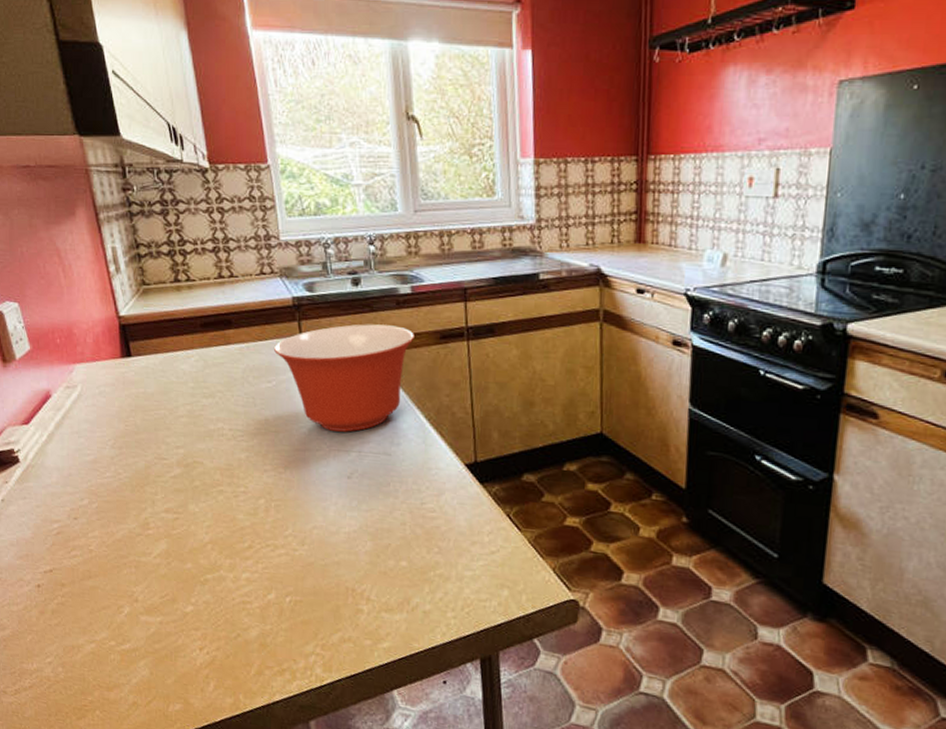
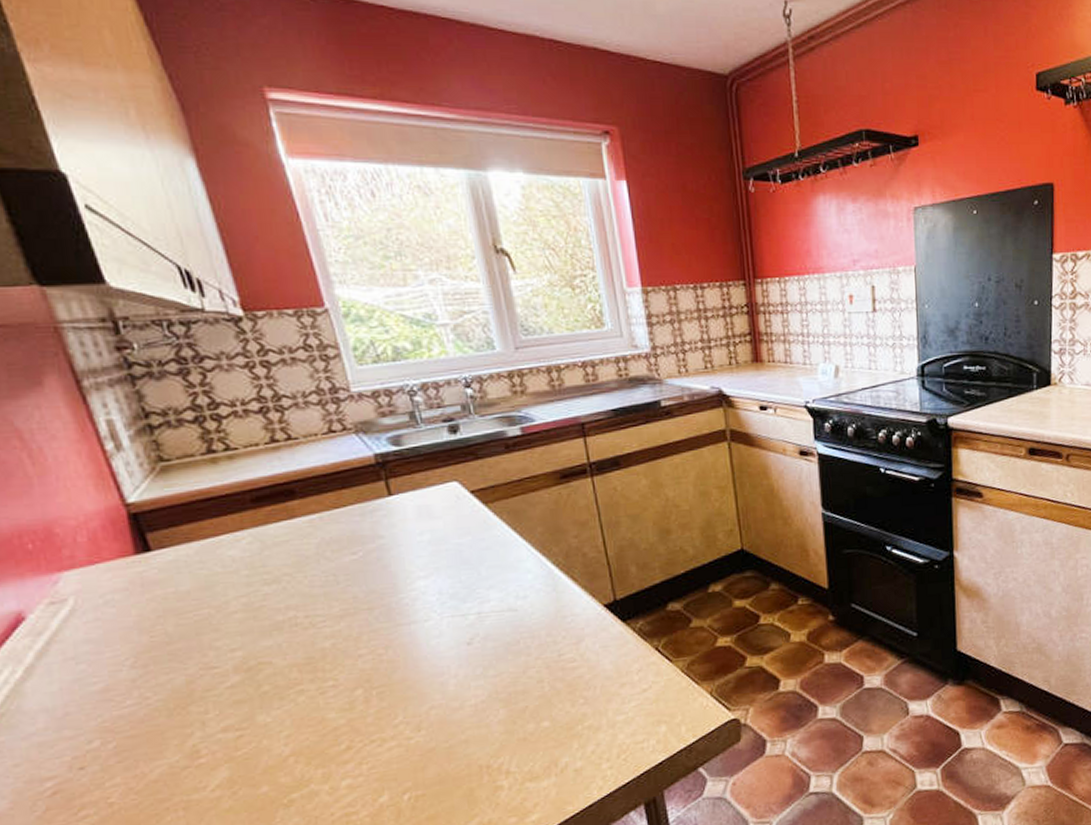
mixing bowl: present [274,324,414,432] -> none [356,471,531,596]

